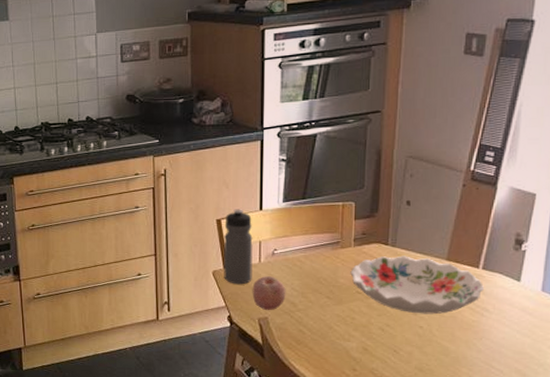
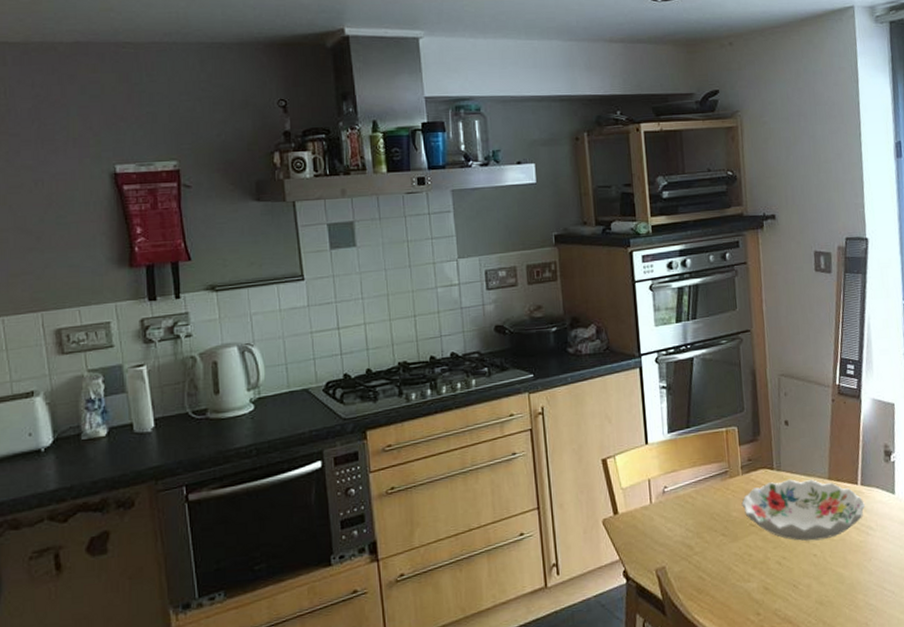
water bottle: present [224,209,253,285] -> none [610,445,645,533]
fruit: present [252,276,286,311] -> none [646,518,682,559]

